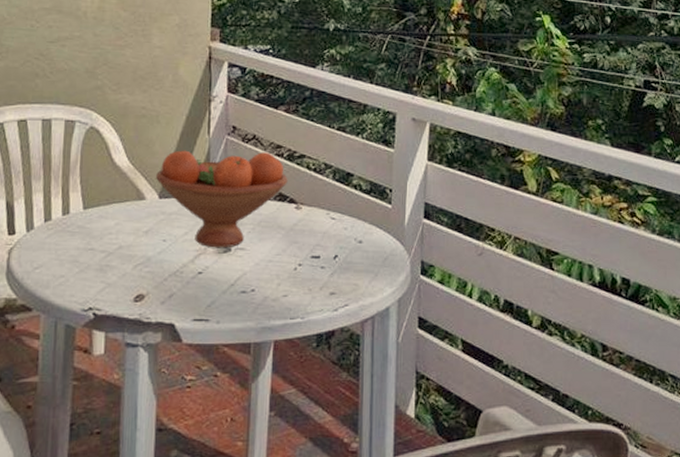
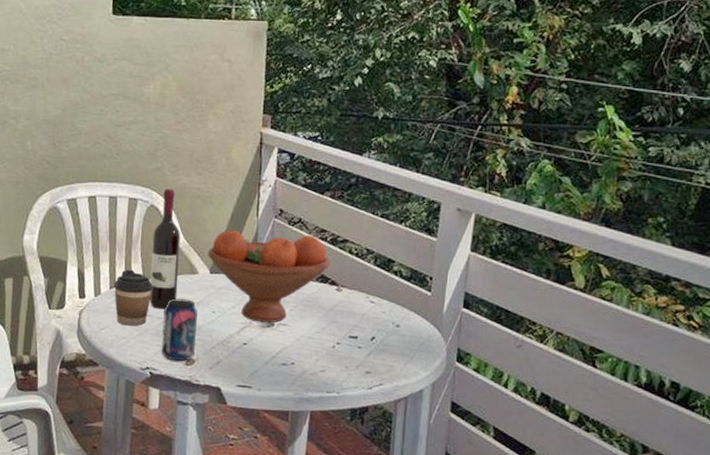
coffee cup: none [49,199,95,263] -> present [113,269,153,326]
wine bottle: none [91,108,125,241] -> present [149,189,181,310]
beverage can: none [105,228,146,298] -> present [161,298,198,362]

